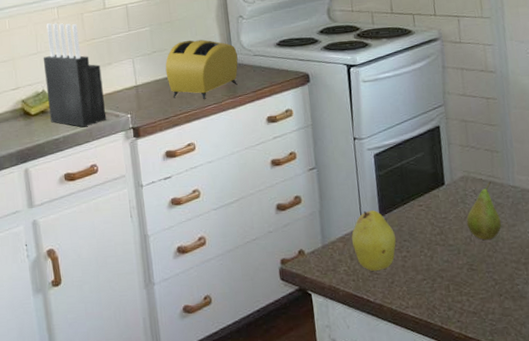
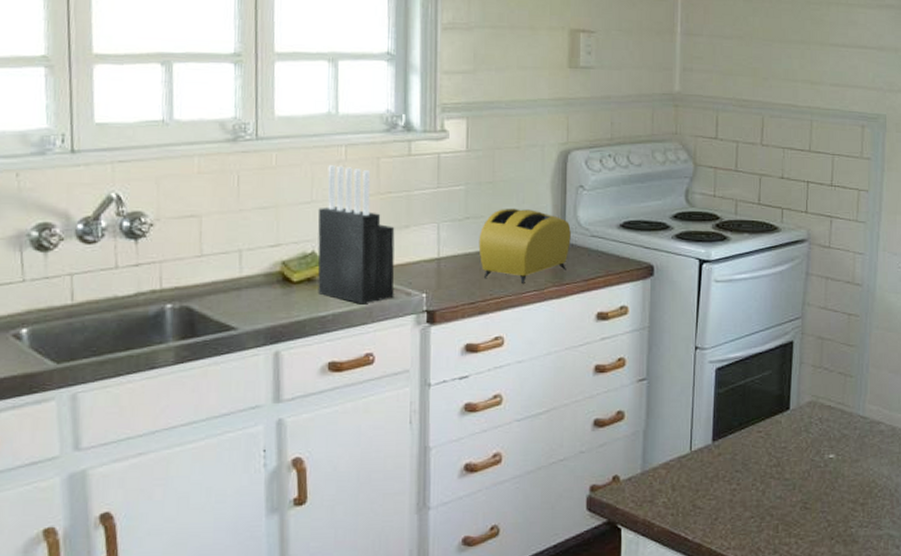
fruit: present [351,209,396,271] -> none [677,433,728,505]
fruit: present [466,181,502,241] -> none [807,409,845,476]

